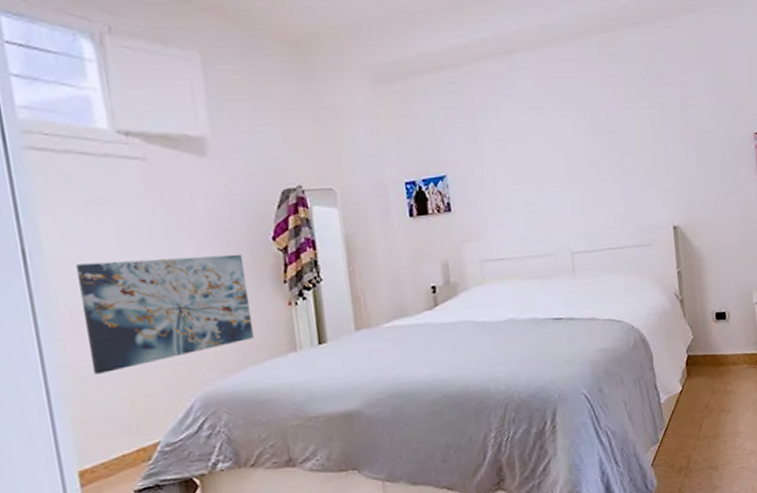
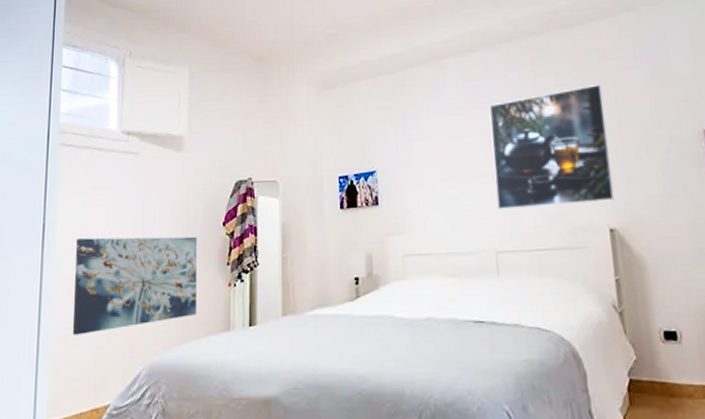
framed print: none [561,87,678,213] -> present [489,85,615,210]

